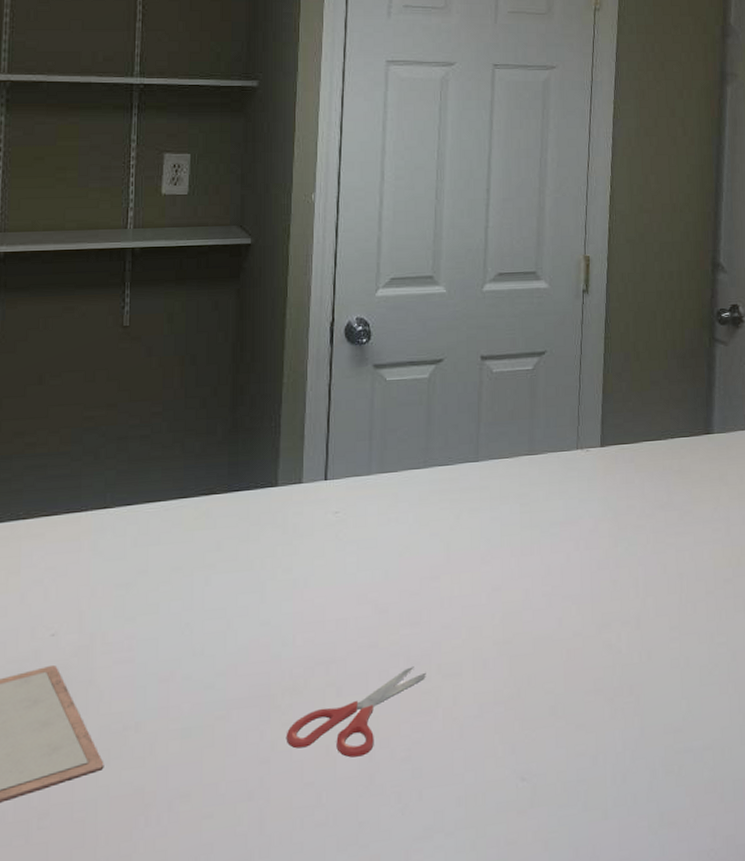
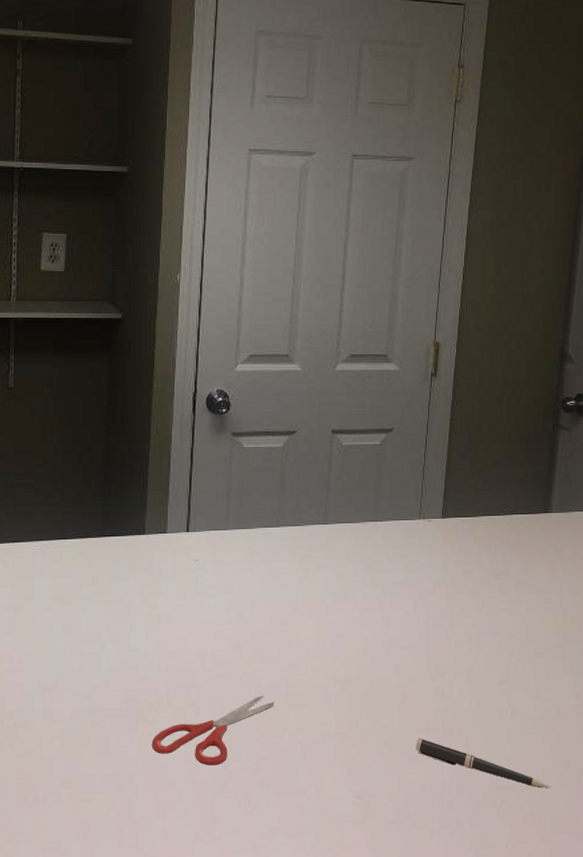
pen: none [583,701,731,748] -> present [415,738,551,789]

